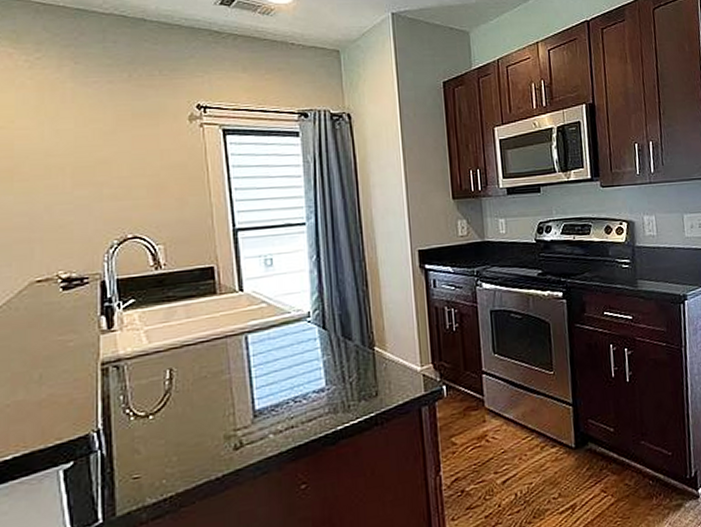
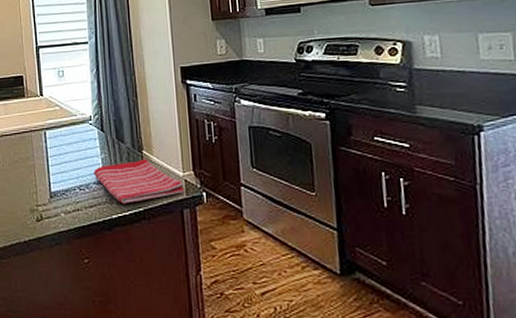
dish towel: none [313,356,424,412] -> present [94,159,185,204]

